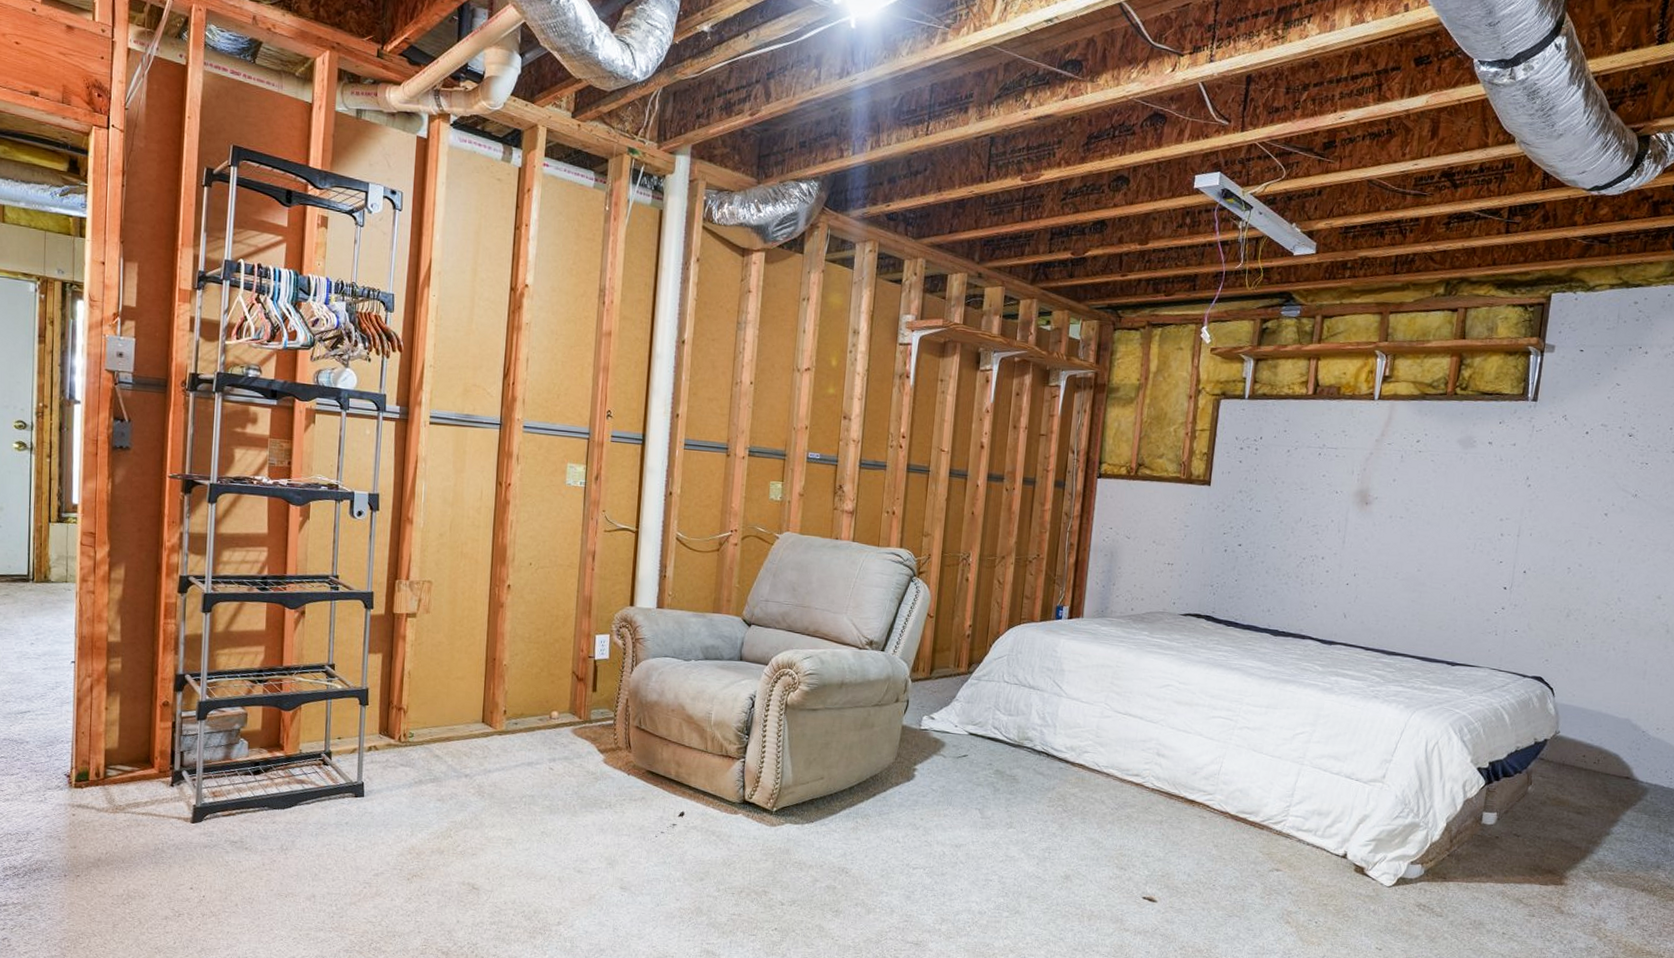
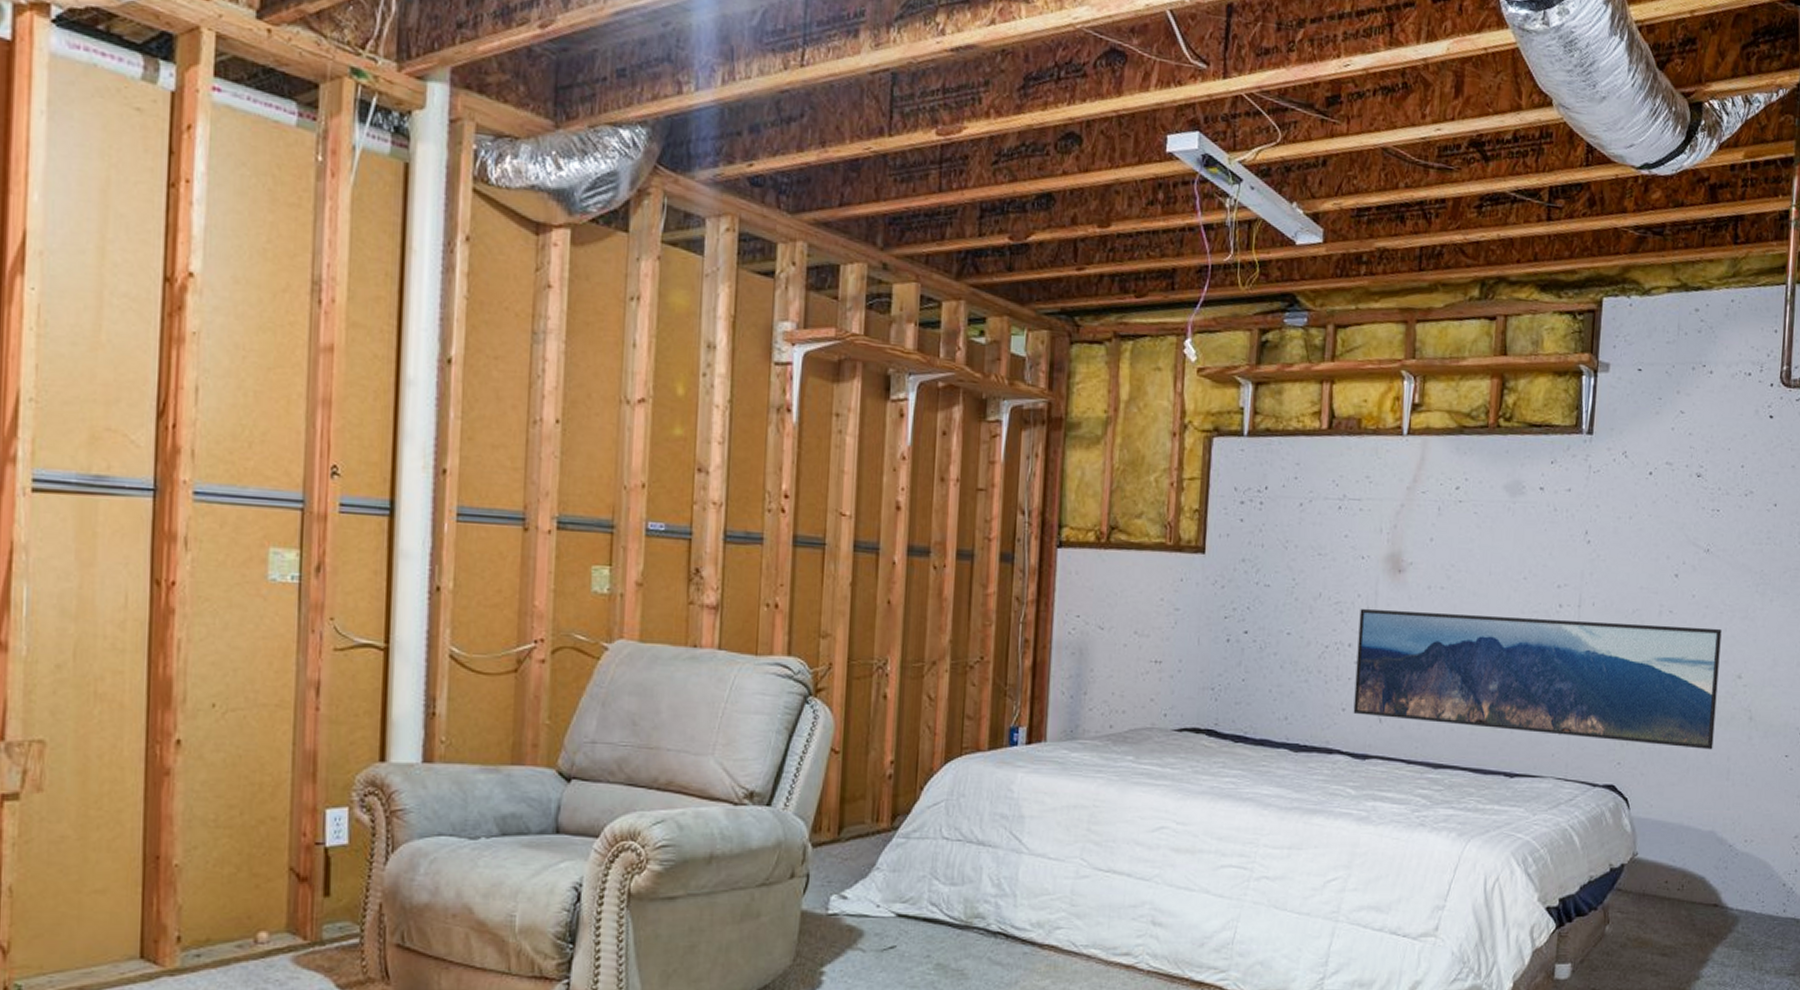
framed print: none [1323,531,1645,654] -> present [1353,609,1722,750]

